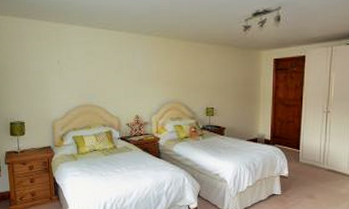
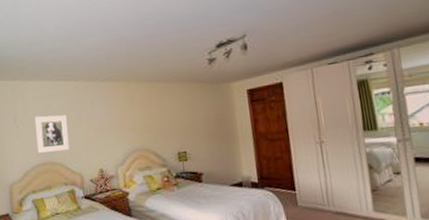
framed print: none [77,60,109,96] -> present [34,115,70,153]

